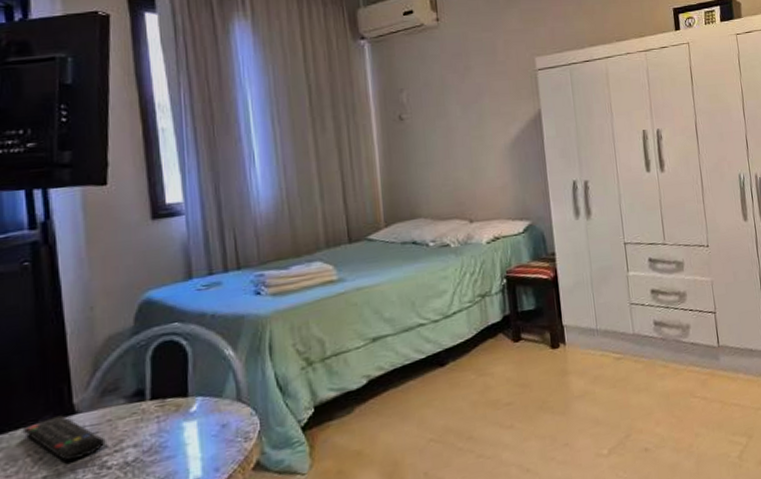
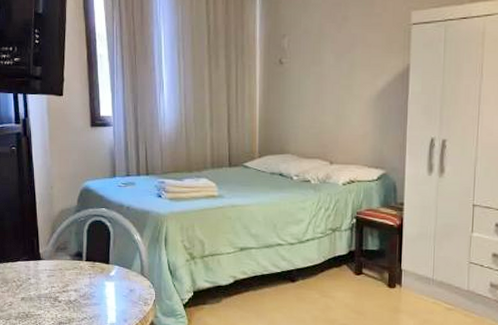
remote control: present [22,415,106,461] -> none [11,259,58,291]

